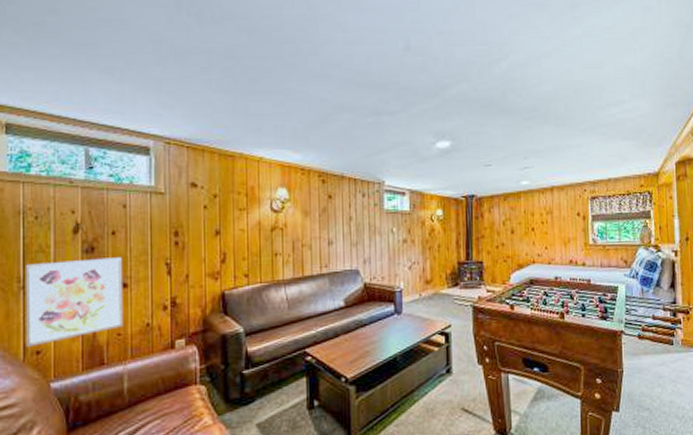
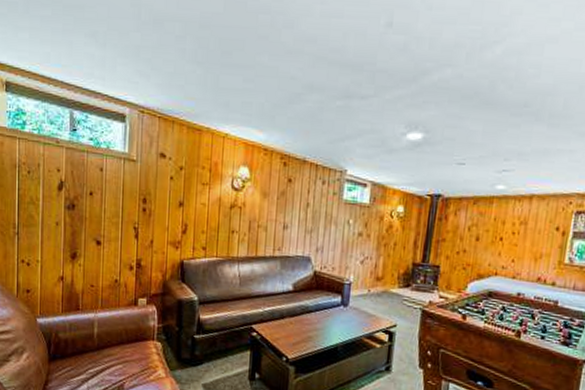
wall art: present [26,257,124,347] -> none [19,213,97,285]

